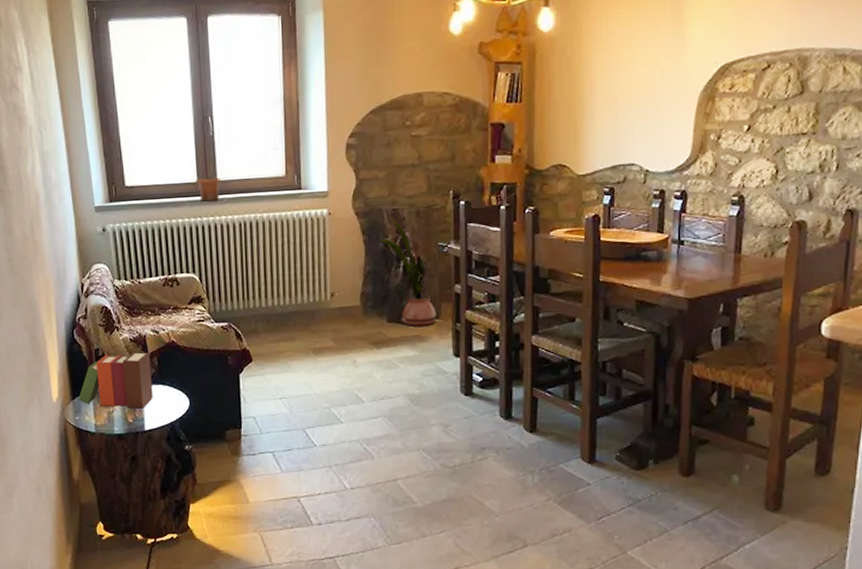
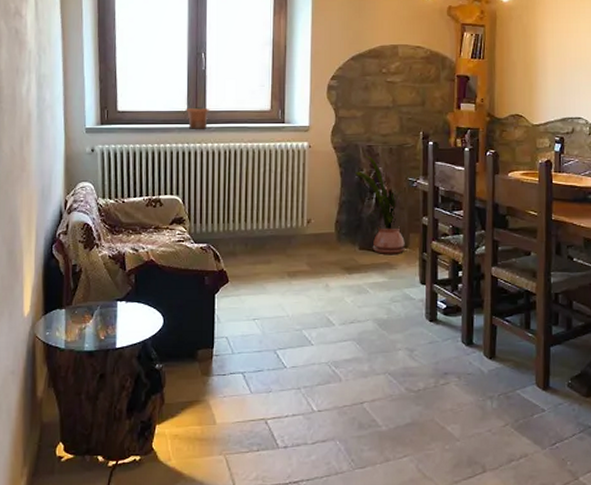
books: present [78,351,153,409] -> none [50,268,128,326]

